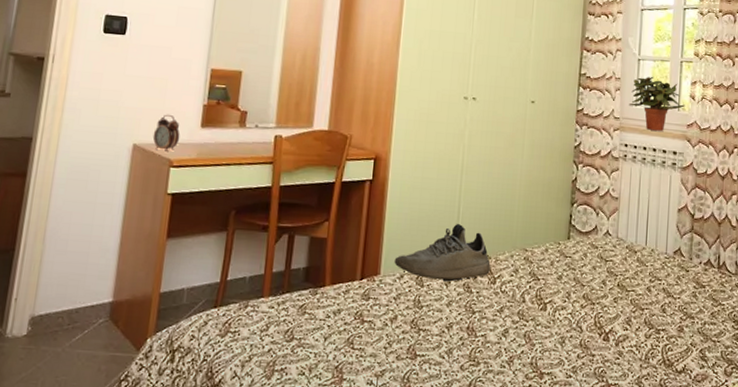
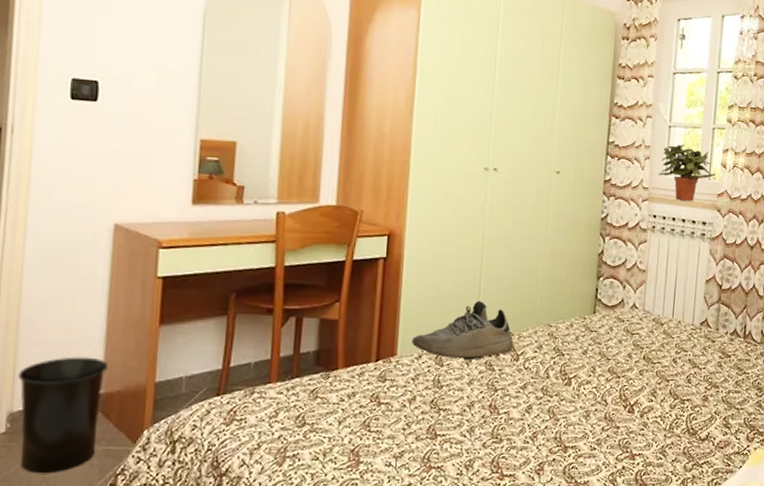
waste bin: none [37,266,120,376] -> present [18,357,109,472]
alarm clock: present [152,114,180,153] -> none [137,190,169,233]

